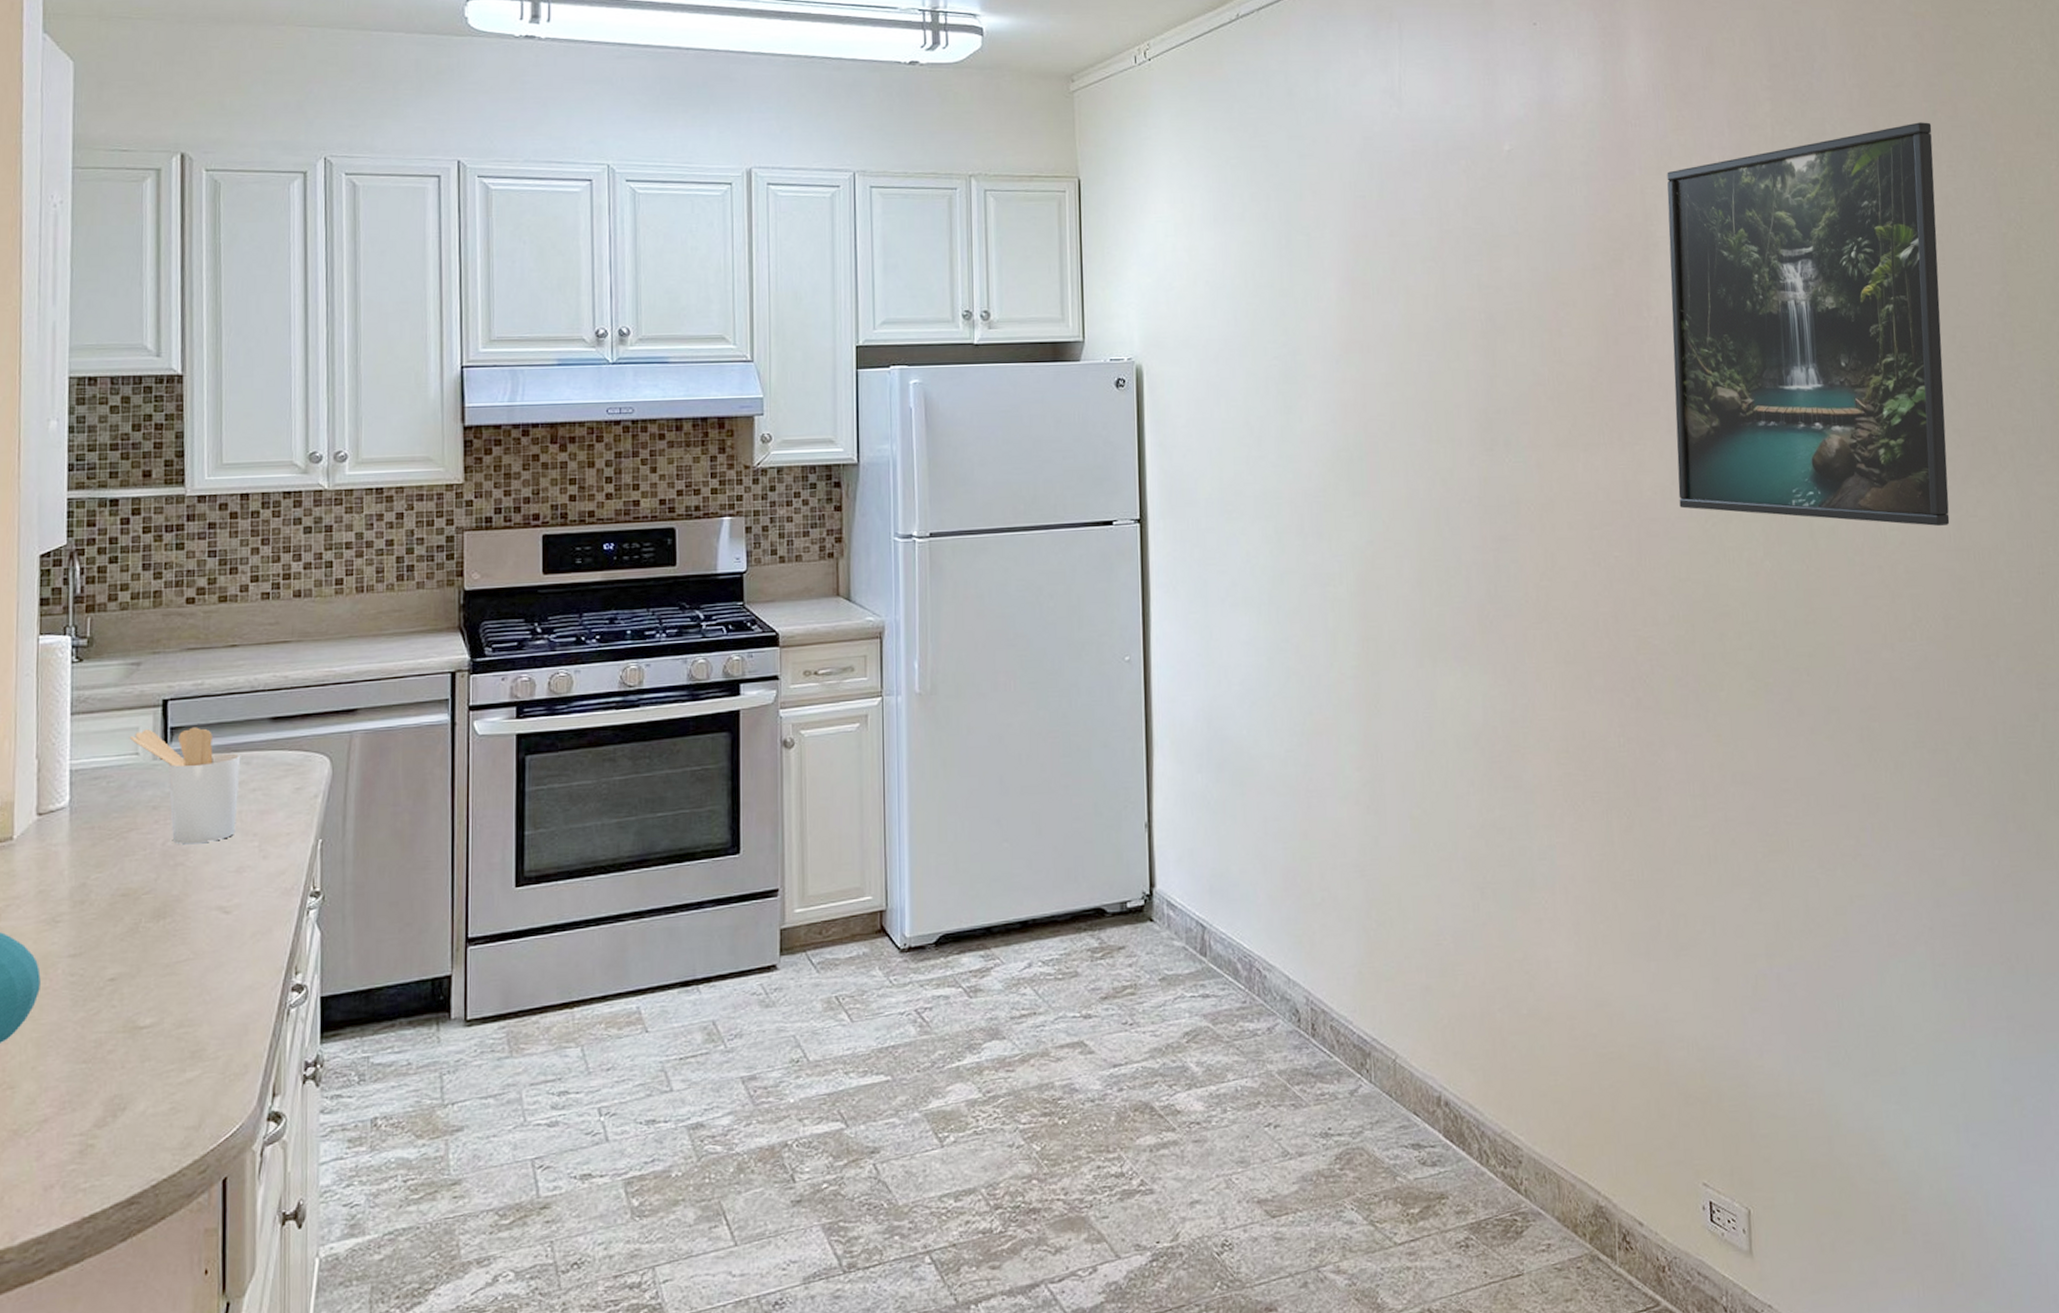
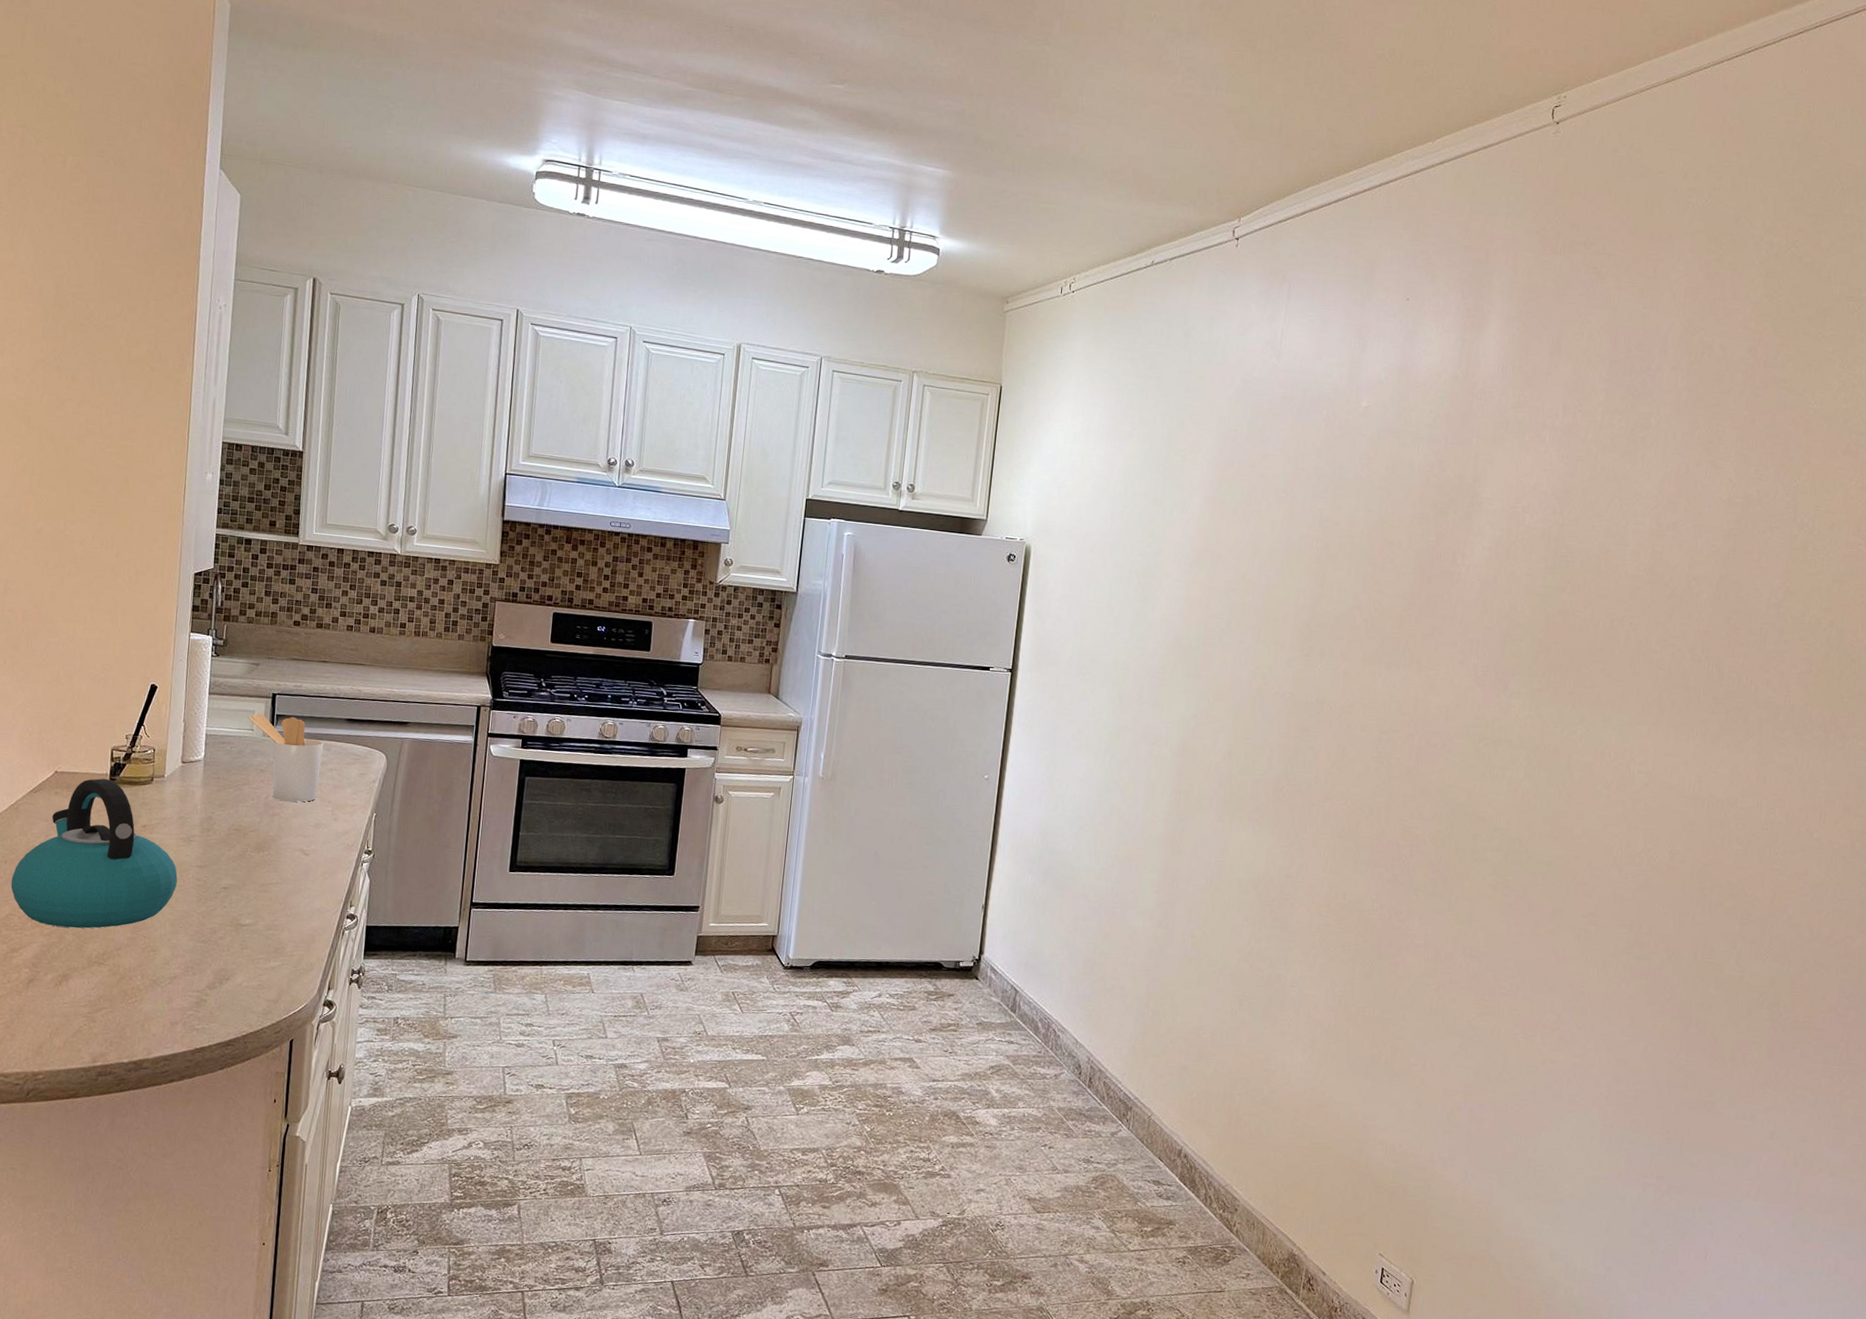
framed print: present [1667,122,1950,526] -> none [1459,427,1748,776]

